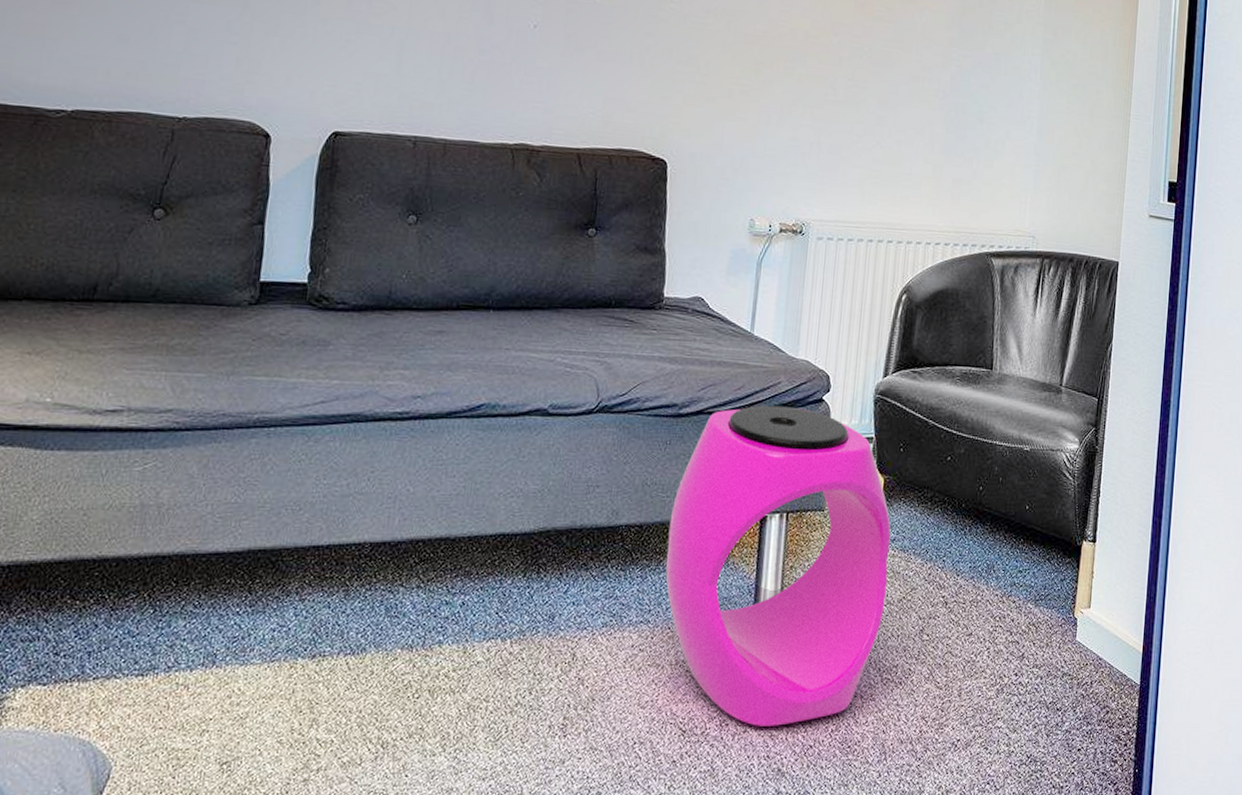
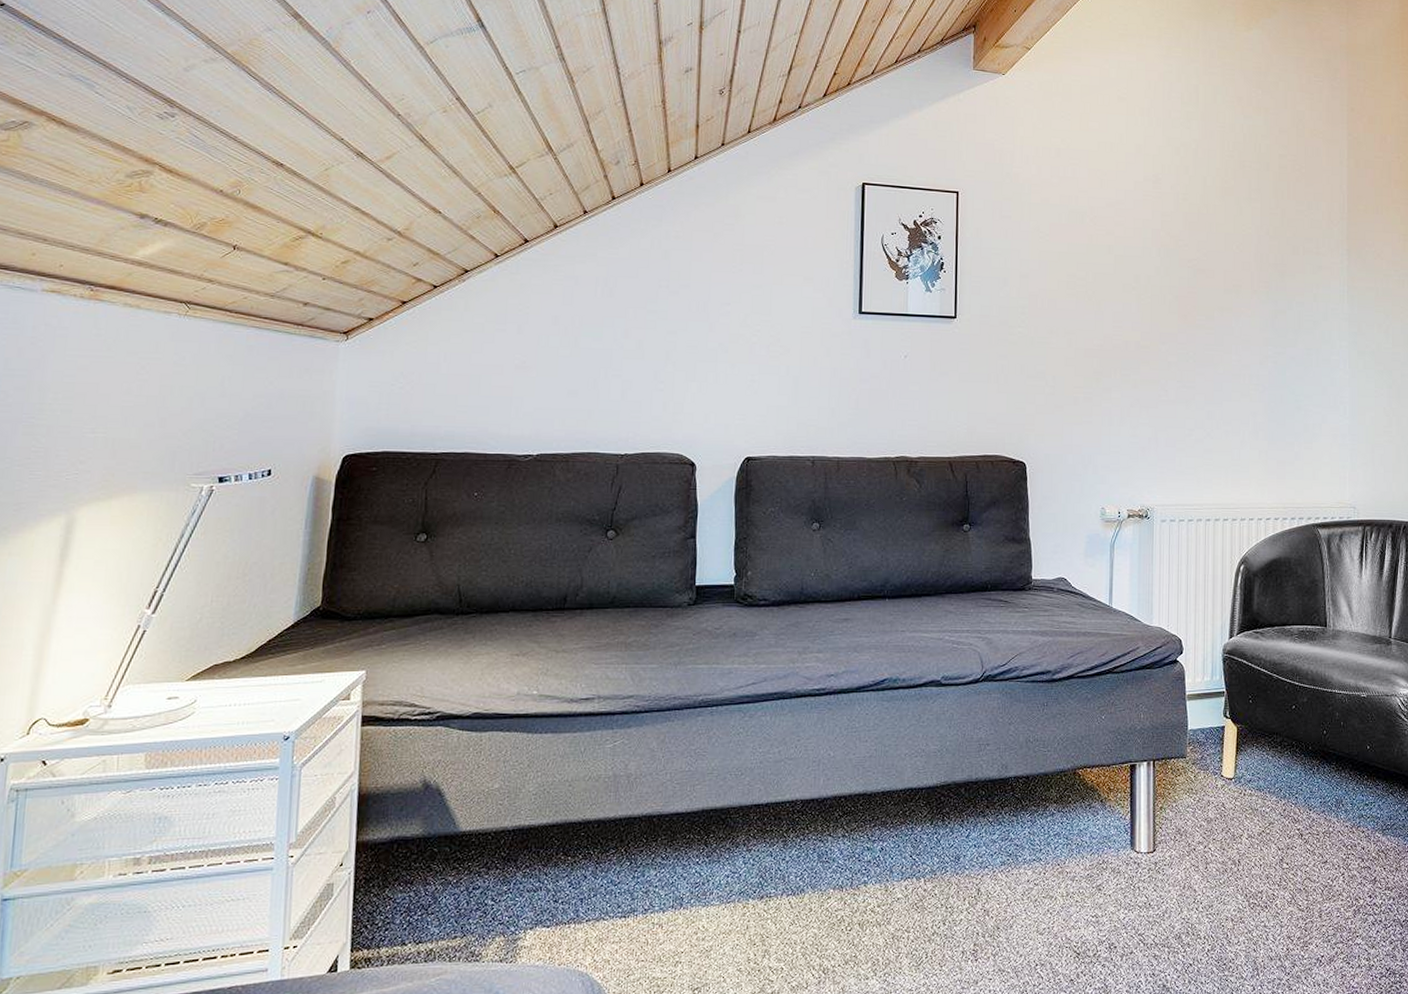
stool: present [665,405,891,726] -> none [1051,668,1247,948]

